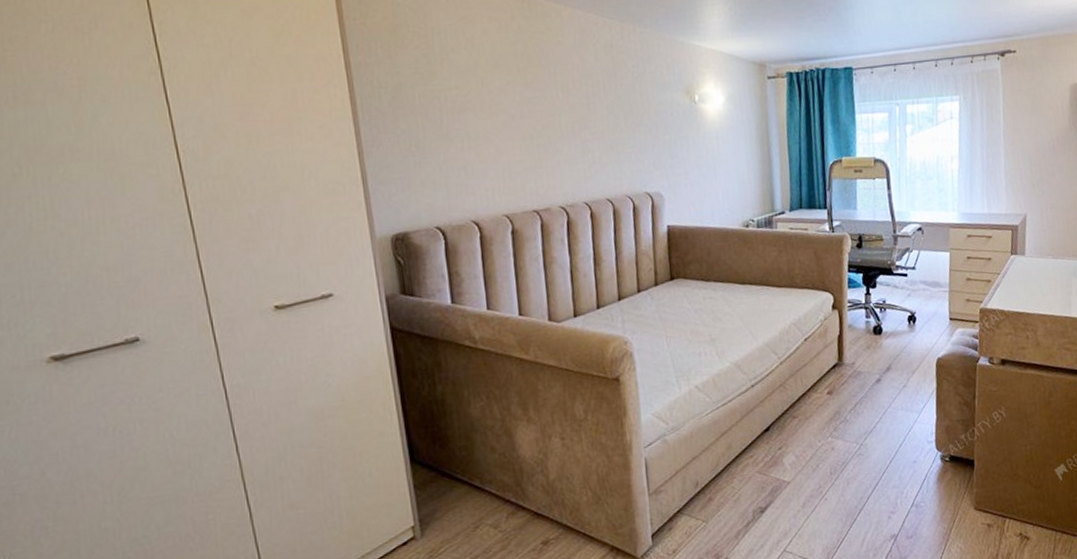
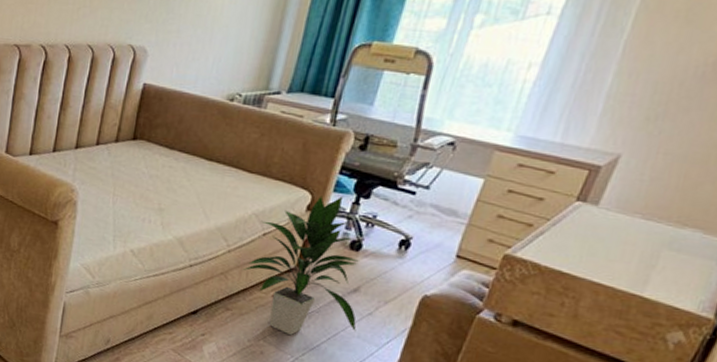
indoor plant: none [796,291,899,425] -> present [242,196,359,335]

